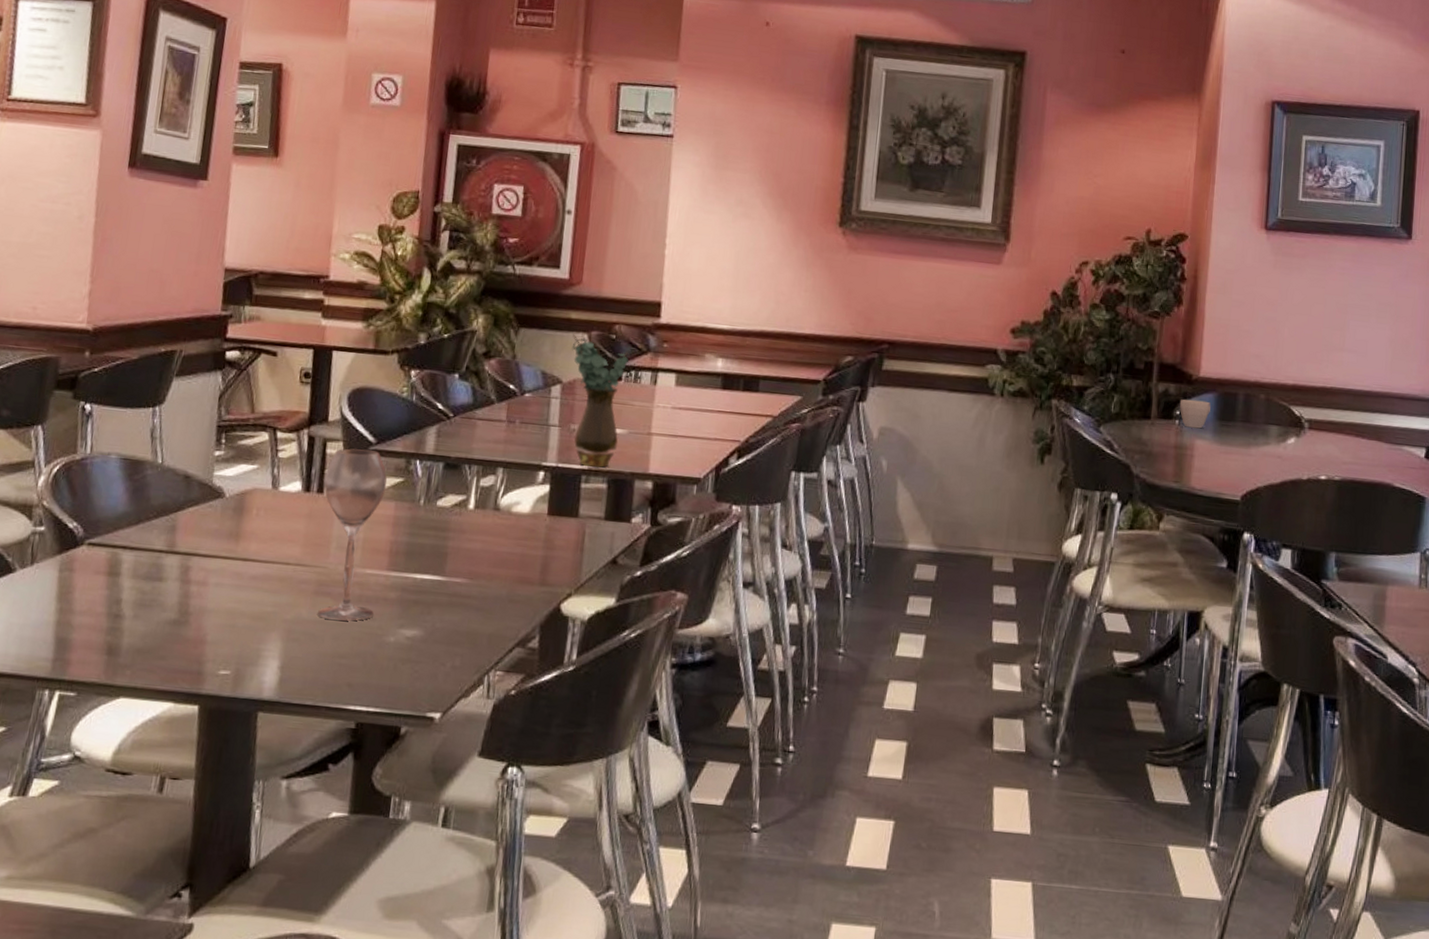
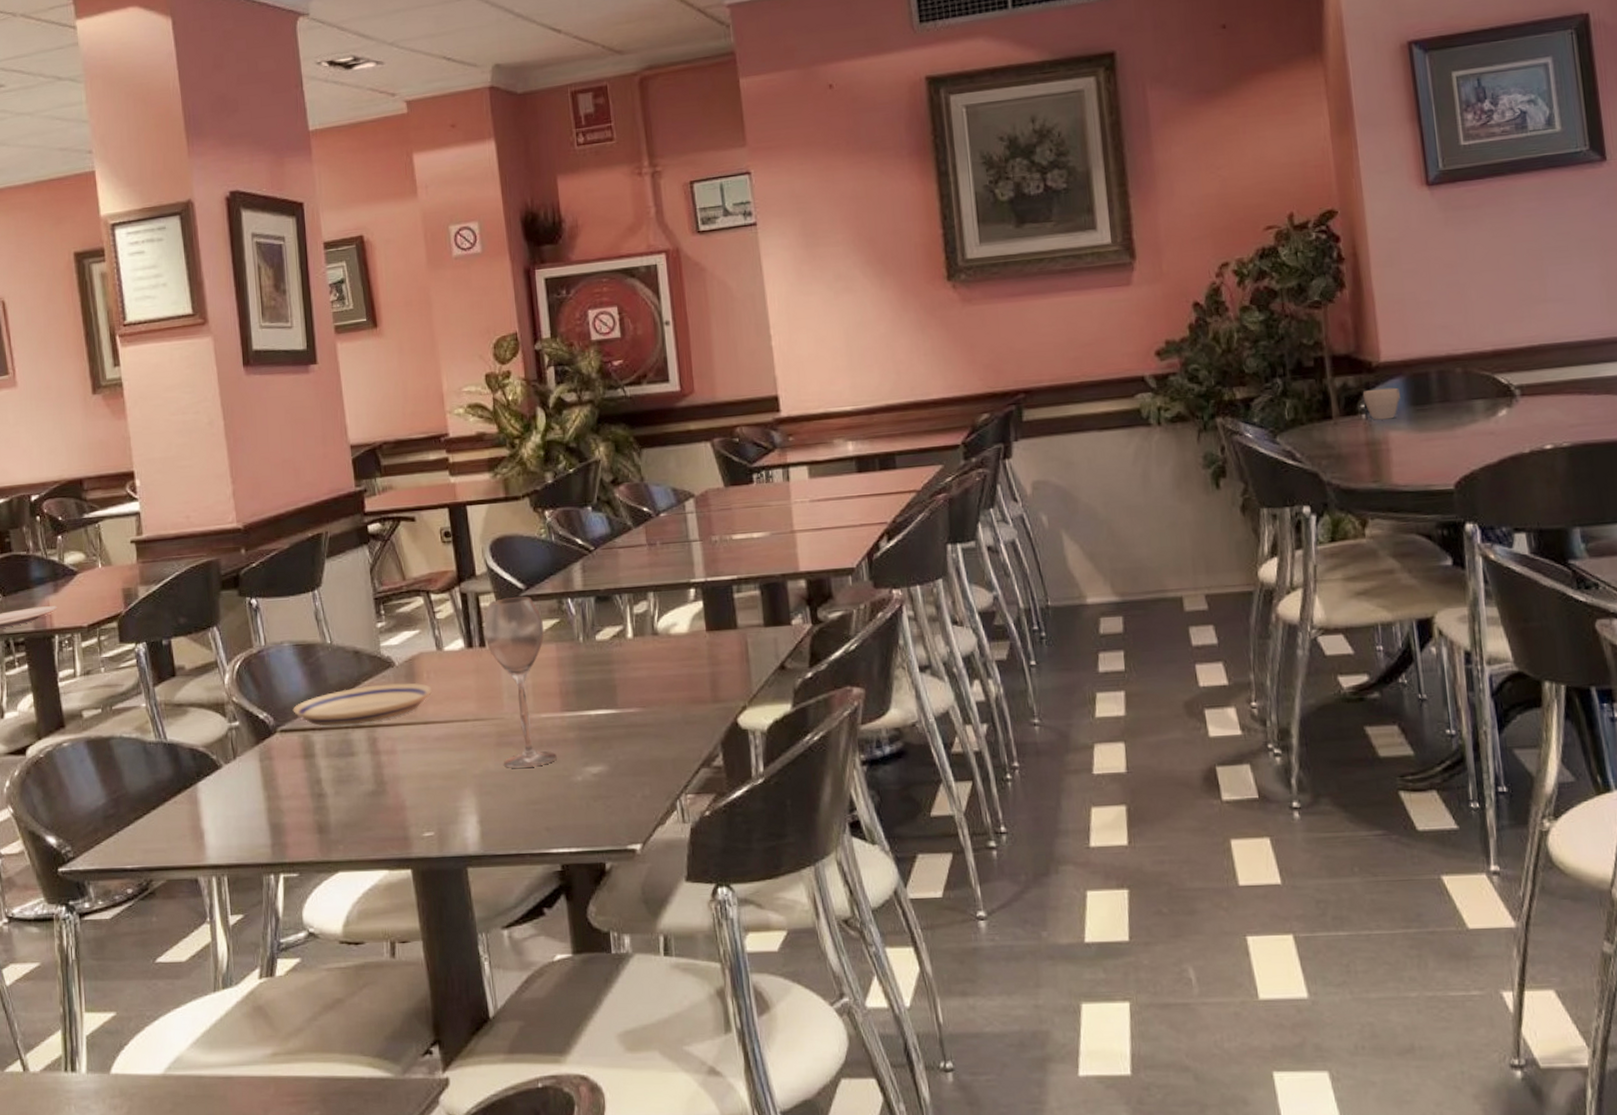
plate: none [106,512,259,550] -> present [292,683,433,726]
vase: present [571,334,629,468] -> none [696,445,763,576]

